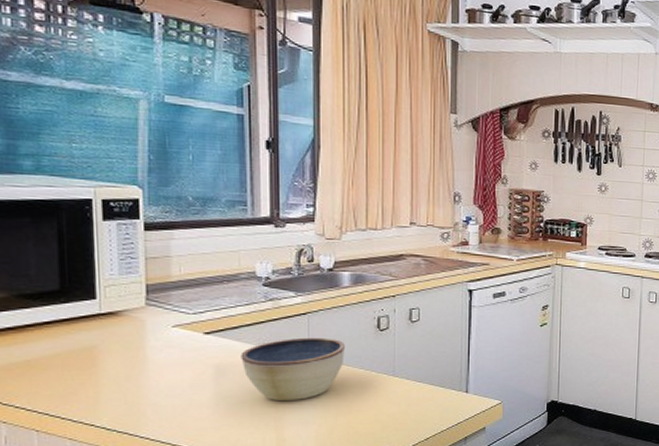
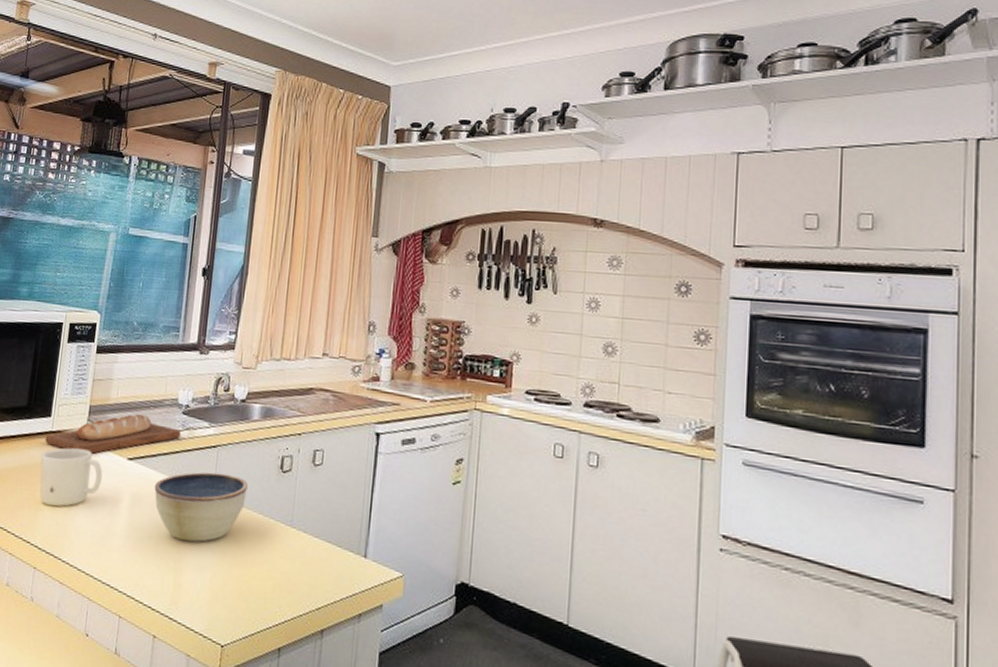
mug: none [90,328,175,388] -> present [39,448,103,507]
bread loaf: none [93,290,265,332] -> present [45,414,182,454]

